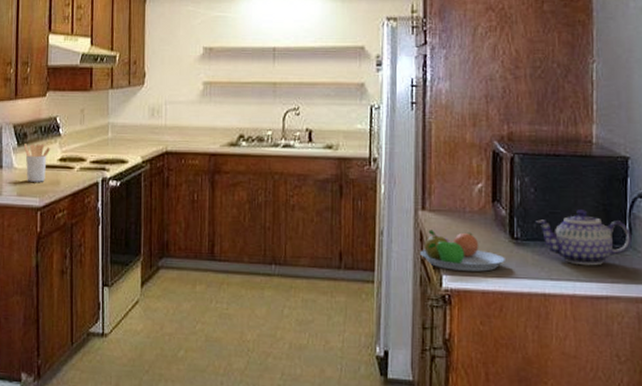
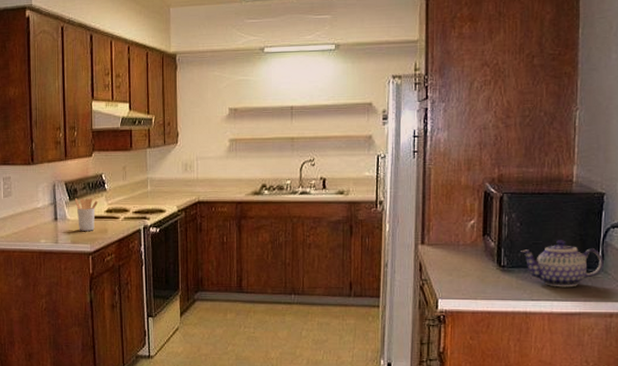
fruit bowl: present [420,230,505,272] -> none [419,261,493,295]

